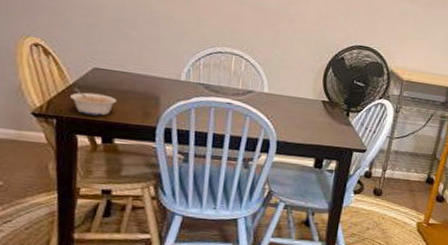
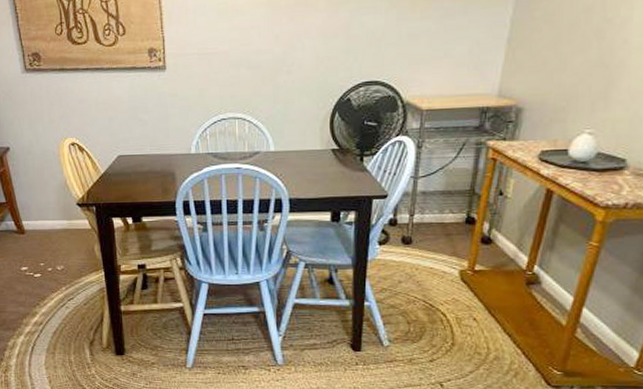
legume: present [70,88,117,116] -> none [103,176,140,199]

